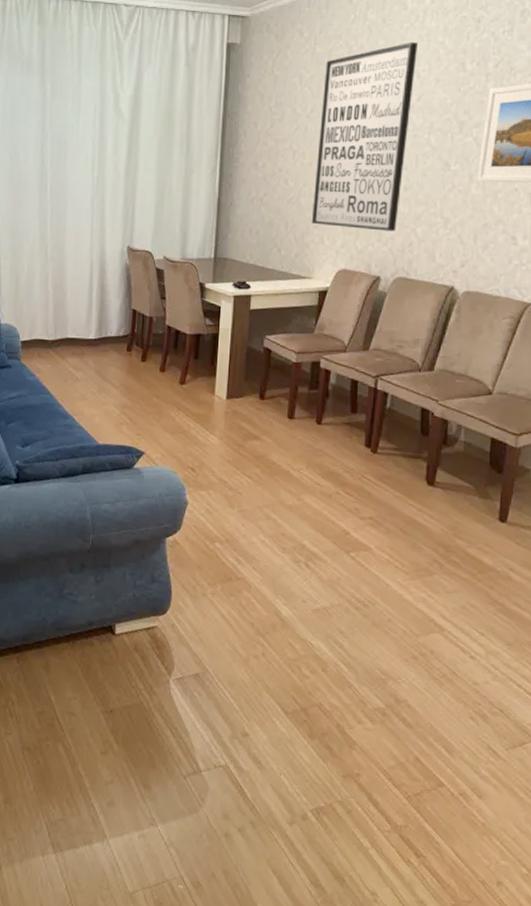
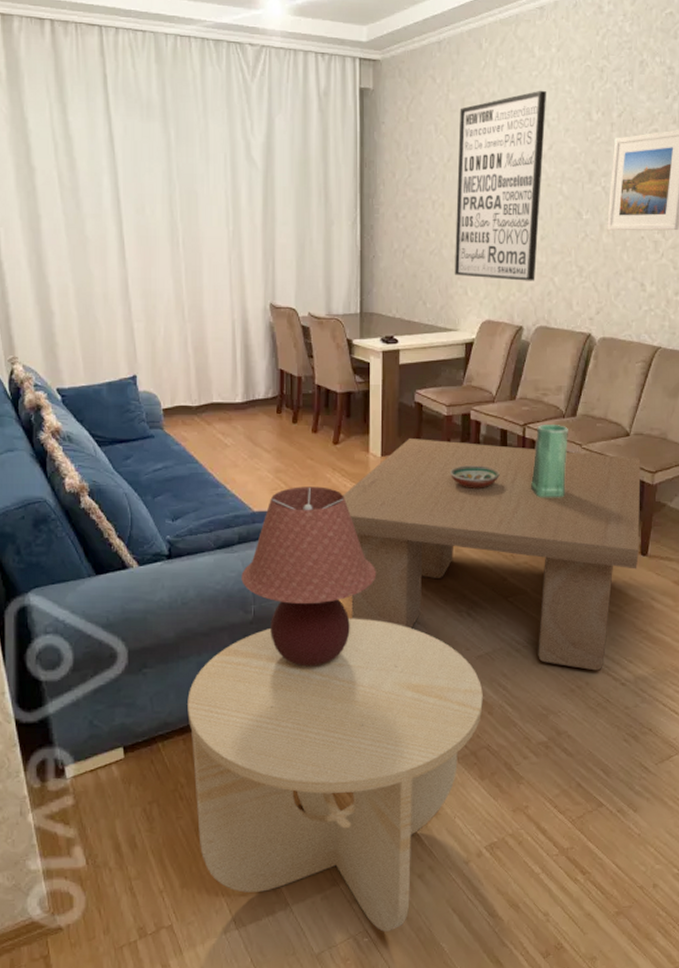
side table: none [23,557,318,882] -> present [187,618,483,932]
table lamp: none [82,423,215,602] -> present [241,486,377,667]
coffee table: none [186,383,504,640] -> present [343,439,641,671]
decorative bowl: none [295,413,348,438] -> present [449,465,500,488]
vase: none [379,377,424,453] -> present [530,425,568,497]

